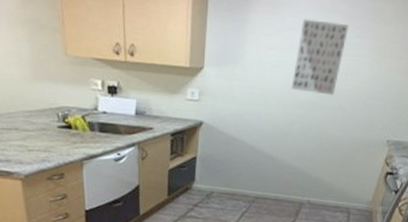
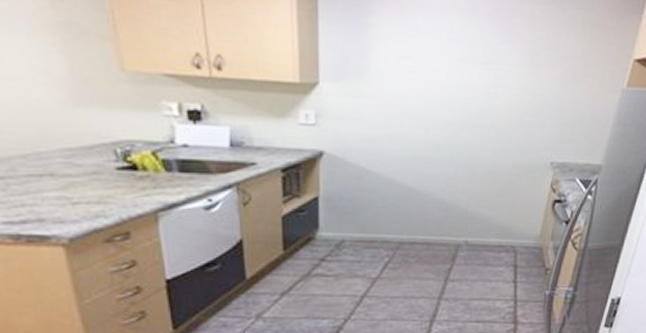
wall art: present [291,19,349,96] -> none [432,22,494,113]

